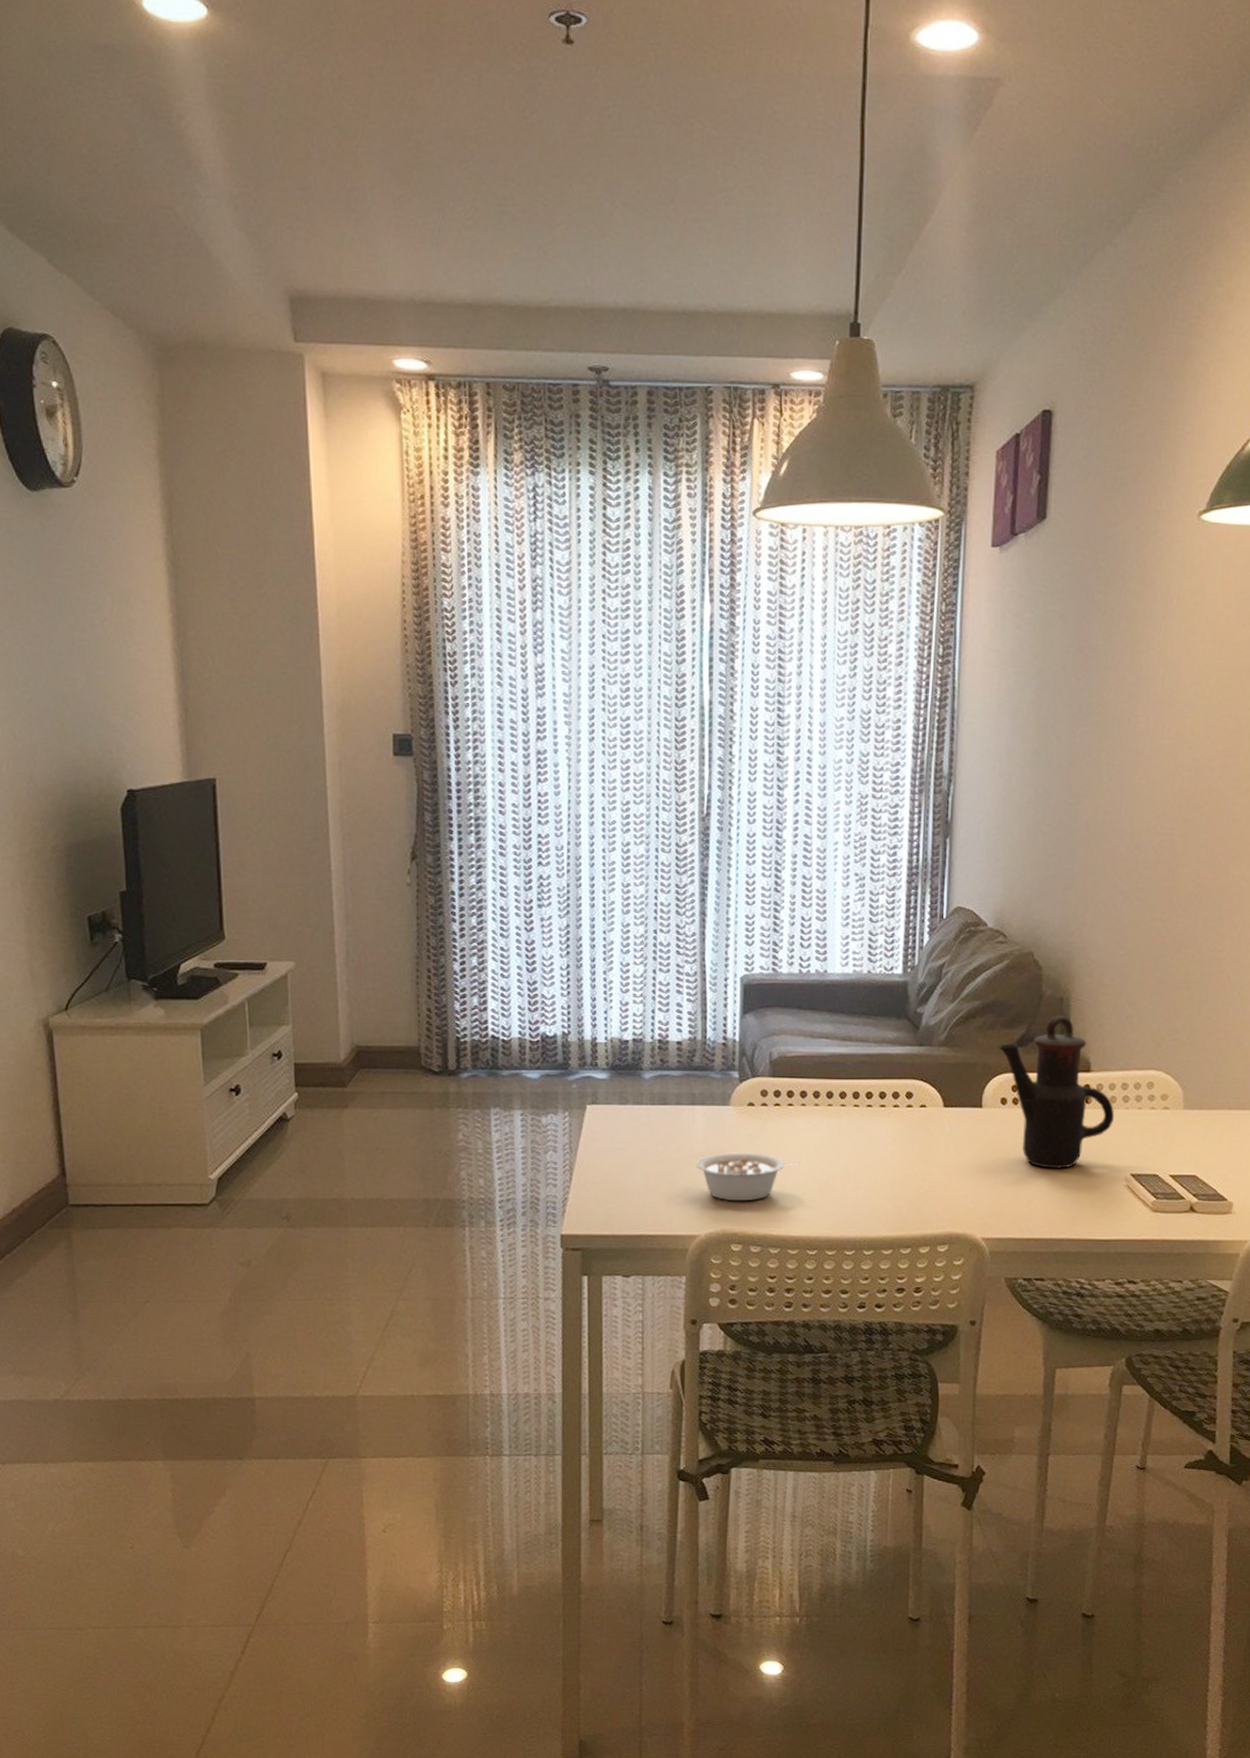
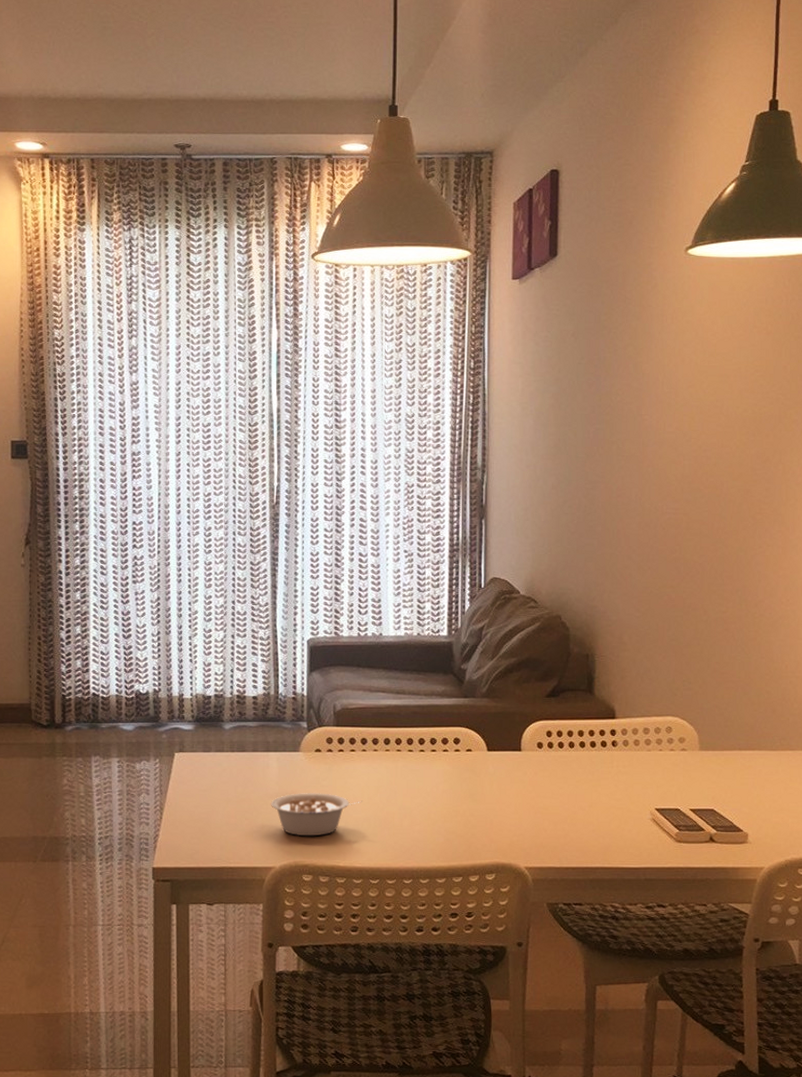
teapot: present [998,1016,1115,1169] -> none [533,670,639,804]

